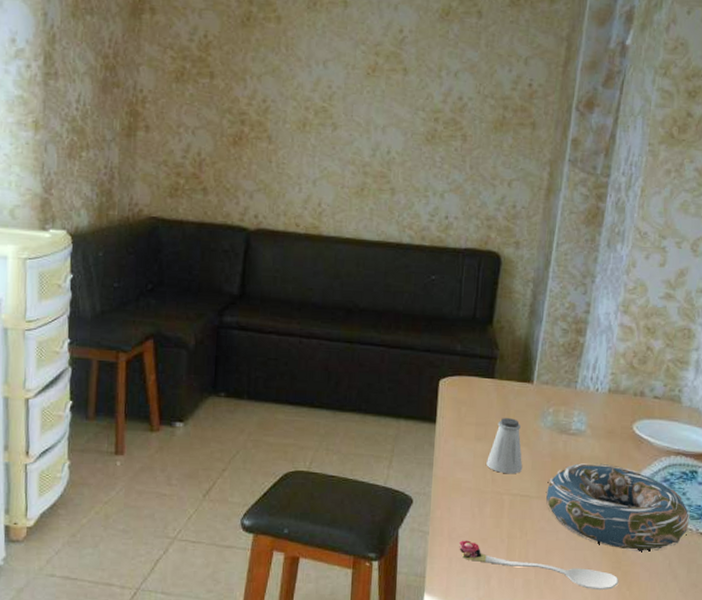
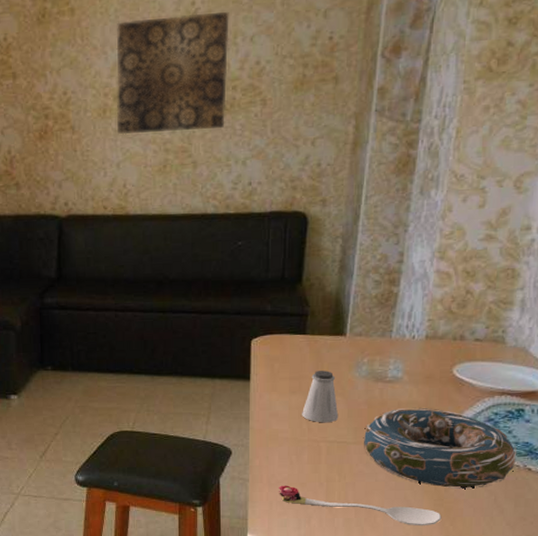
wall art: none [316,37,436,159] -> present [116,11,229,135]

